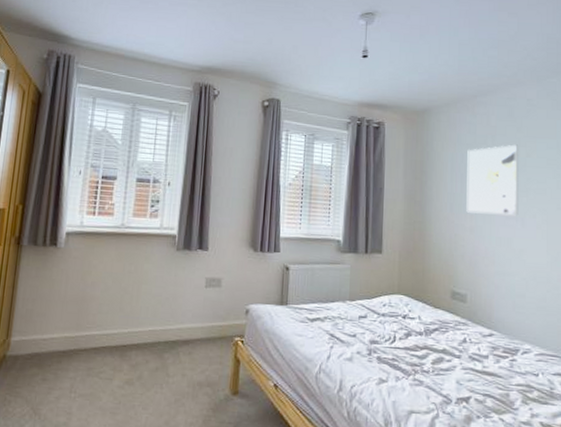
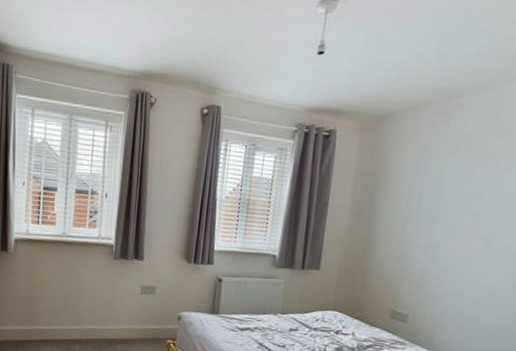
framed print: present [466,144,519,216] -> none [421,154,497,236]

